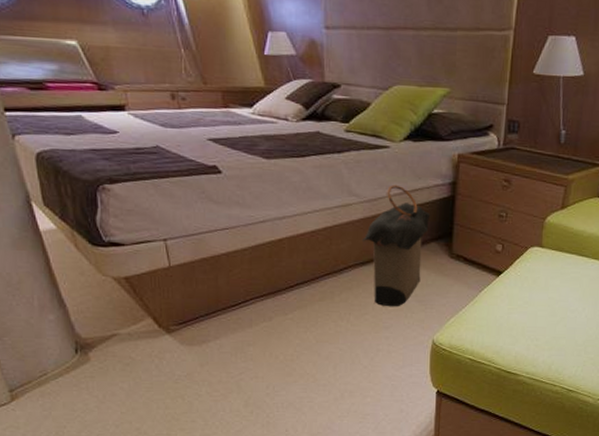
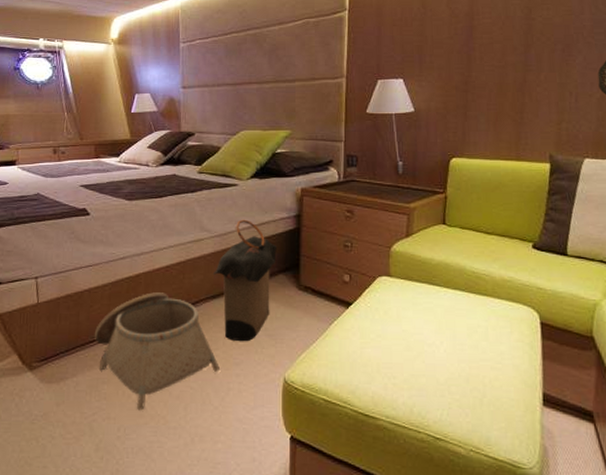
basket: none [235,258,369,370] -> present [94,292,220,411]

